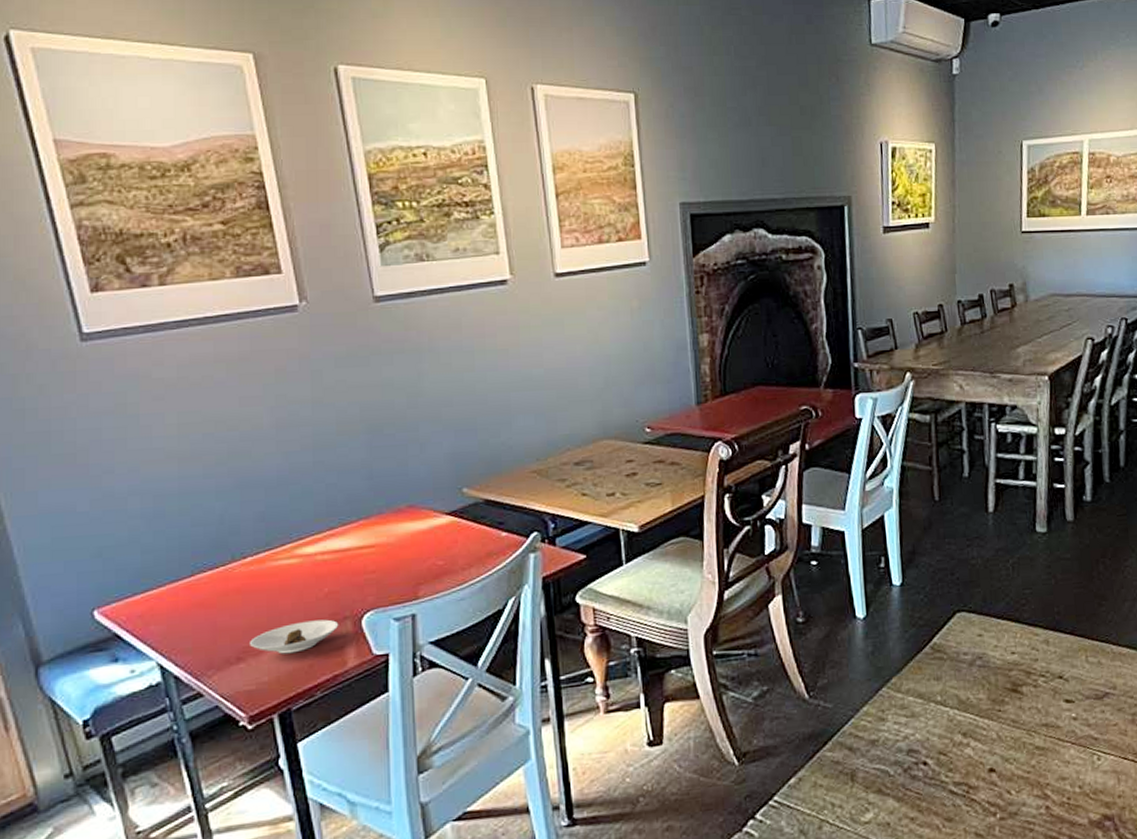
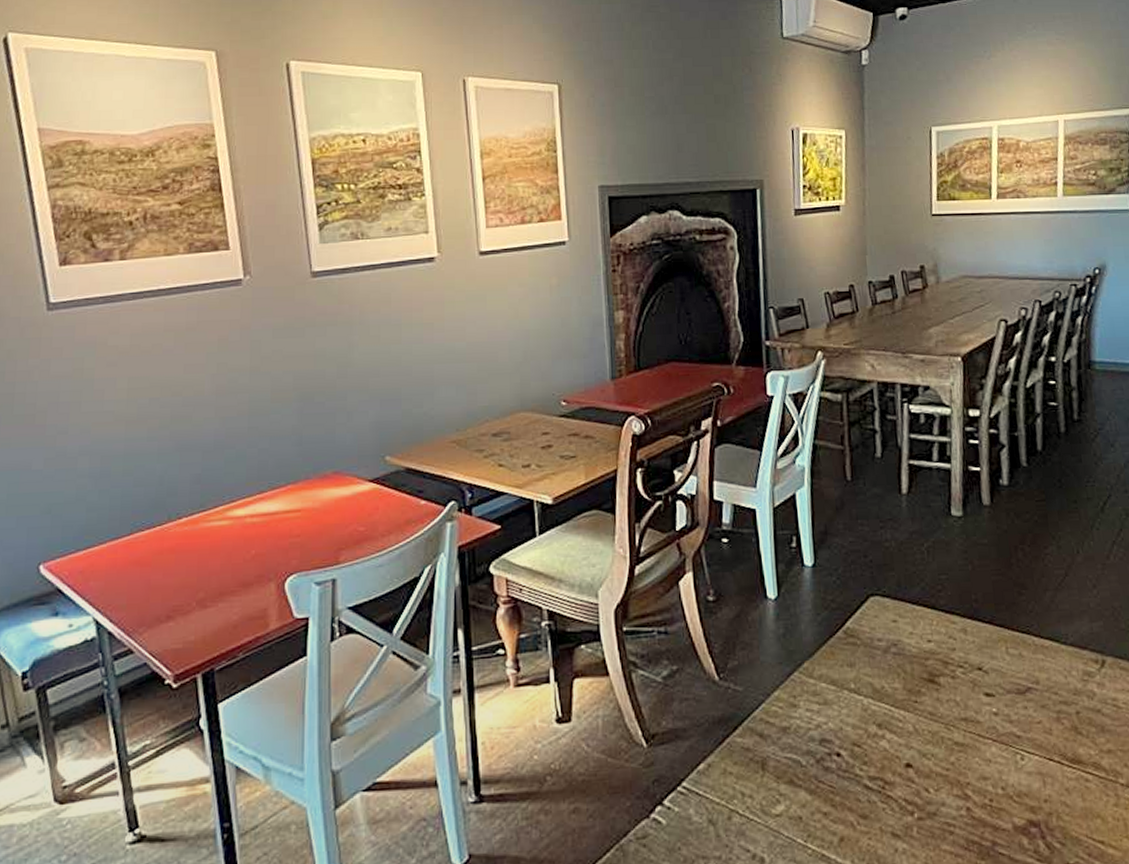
saucer: present [250,619,339,654] -> none [180,581,264,614]

